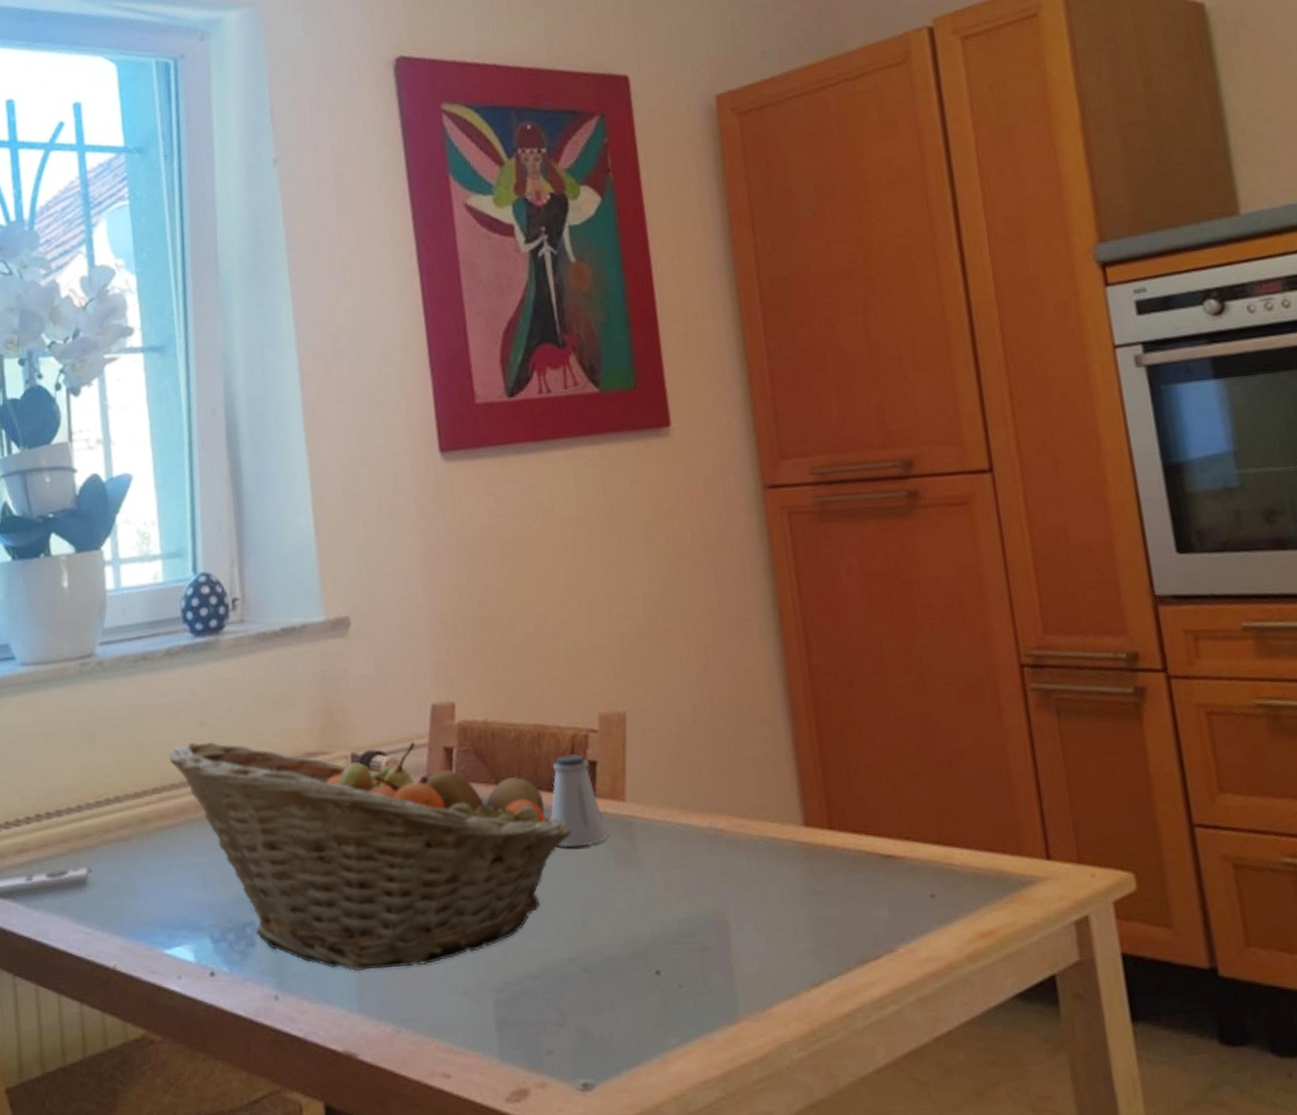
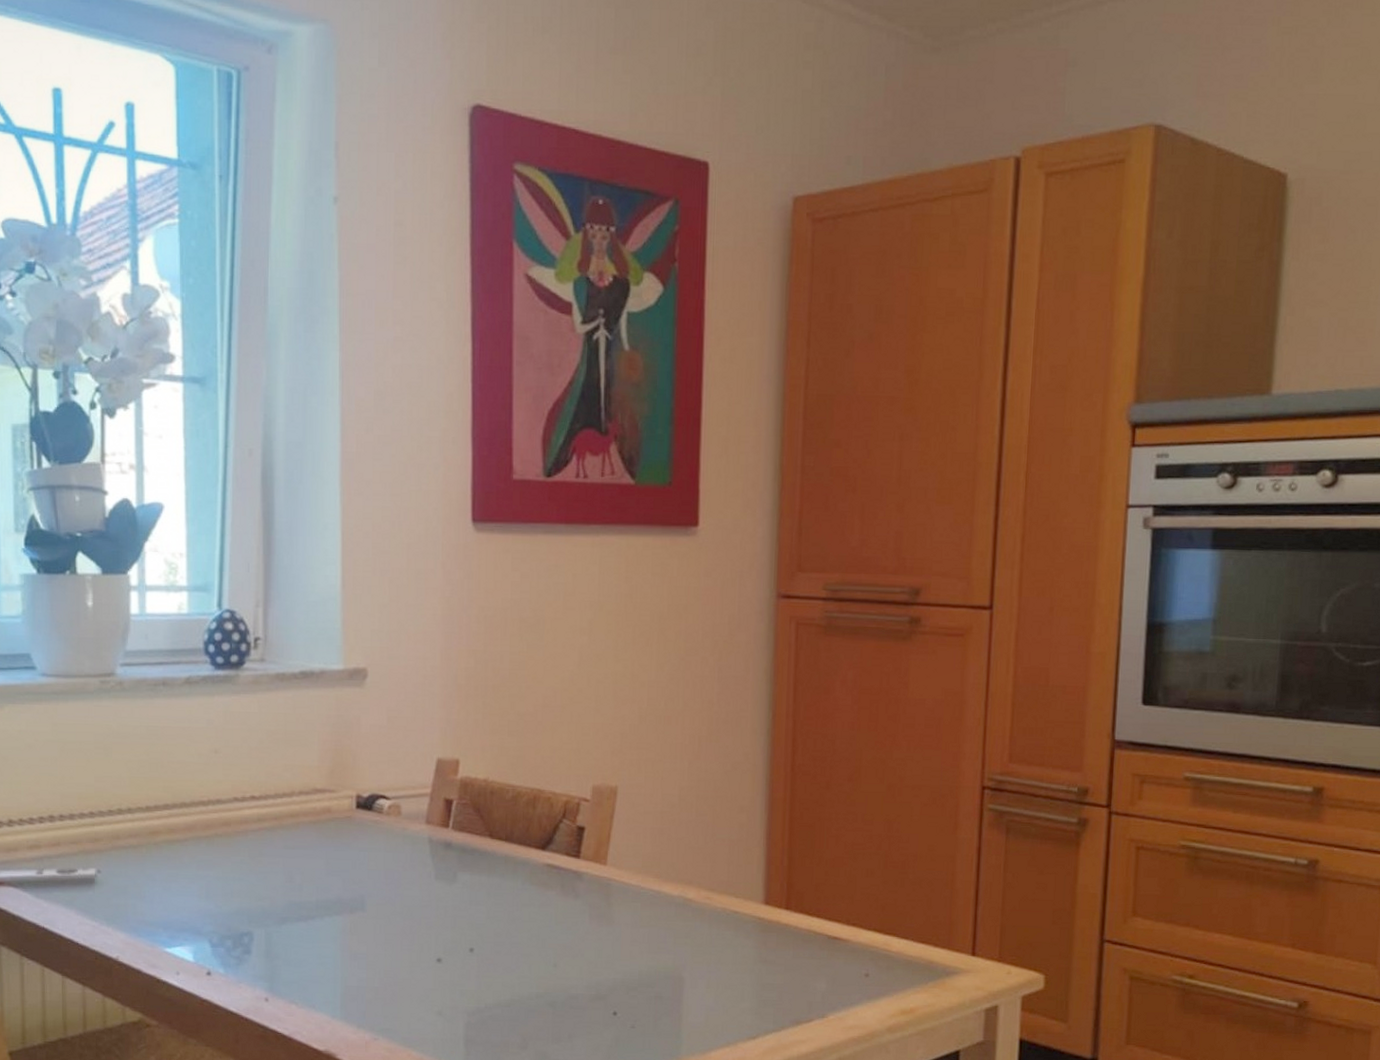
fruit basket: present [168,741,571,972] -> none [181,766,553,986]
saltshaker: present [550,754,608,848] -> none [536,819,586,900]

